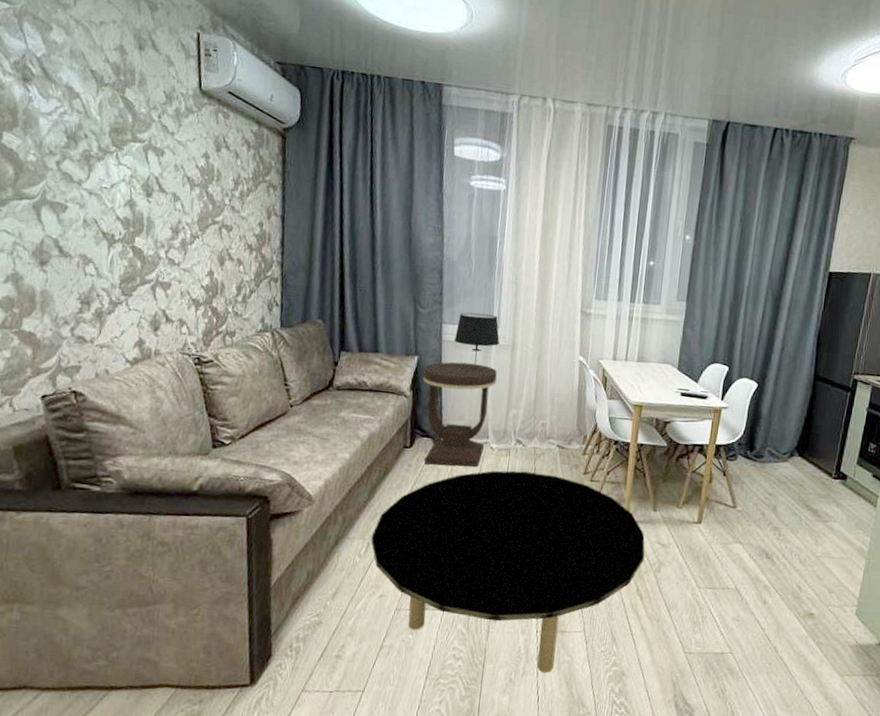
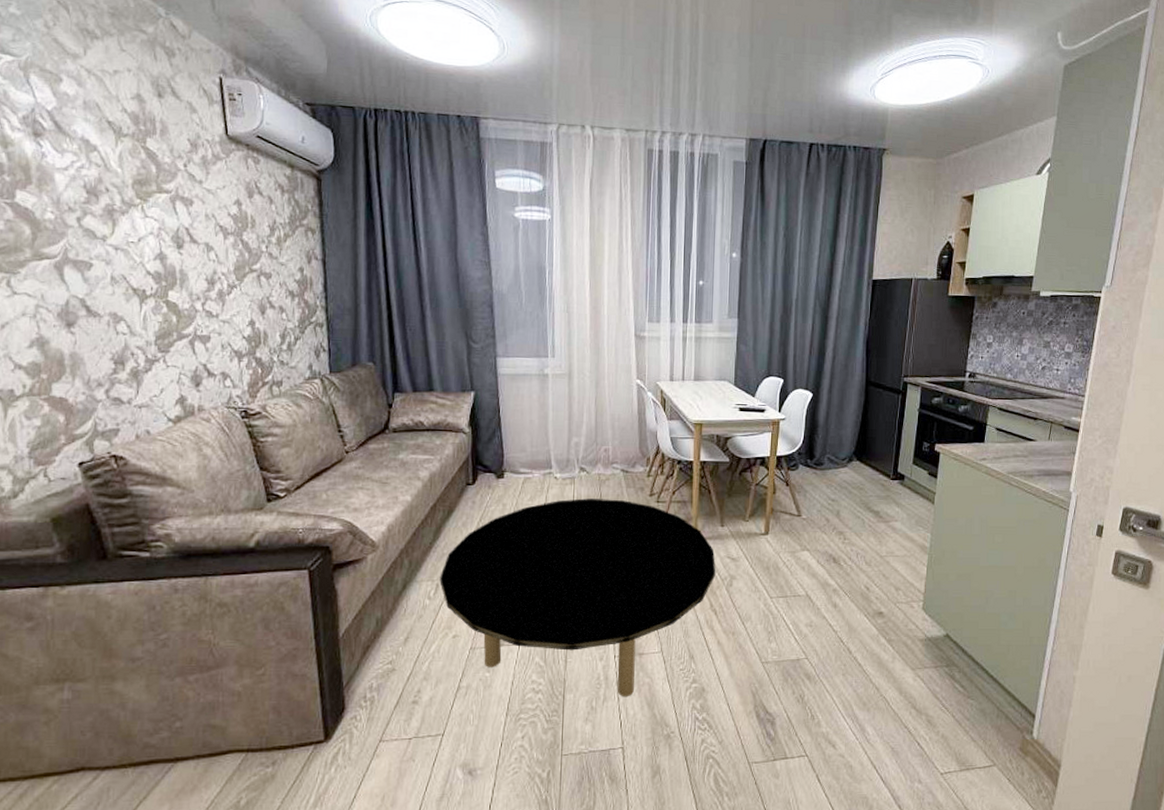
side table: present [423,362,497,467] -> none [481,394,556,500]
table lamp: present [453,312,500,370] -> none [509,344,556,401]

